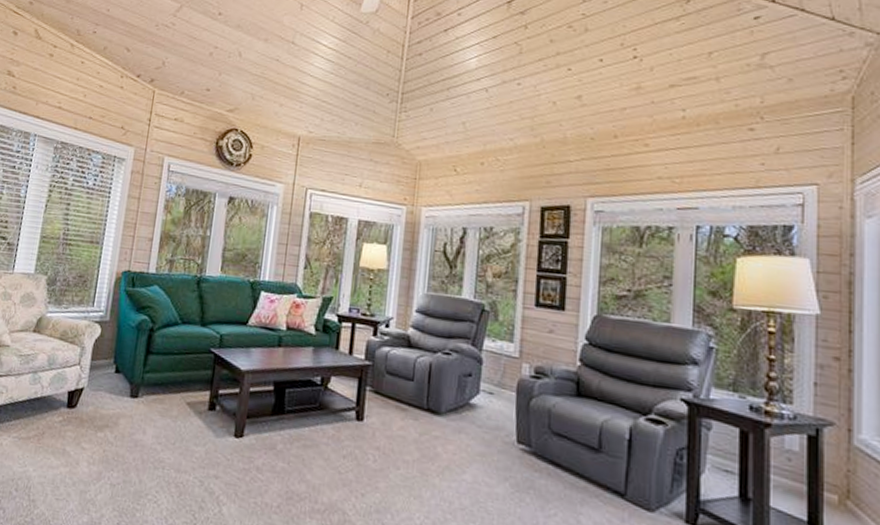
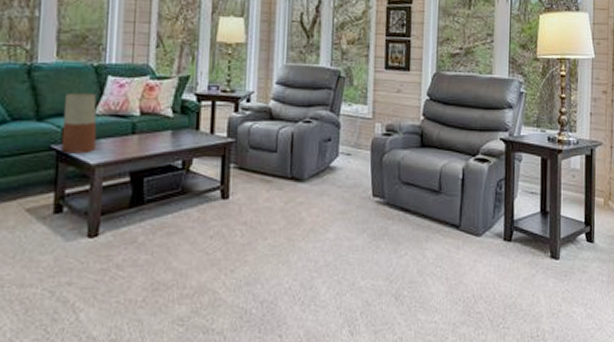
vase: none [218,304,250,360] -> present [61,92,97,154]

